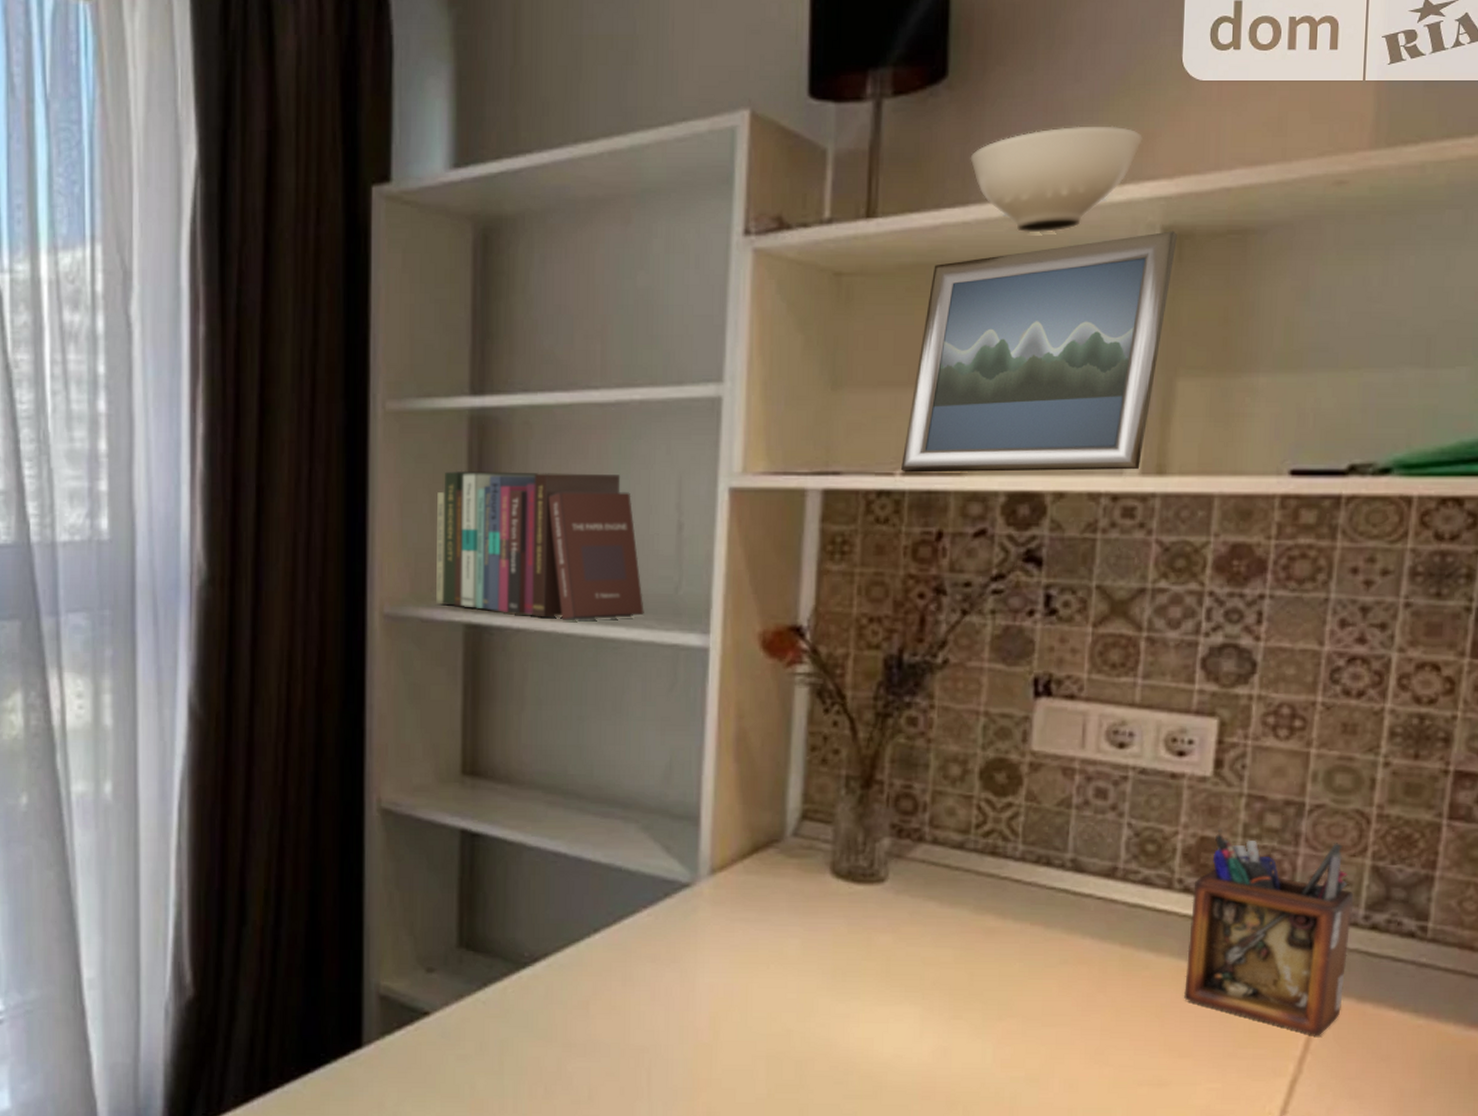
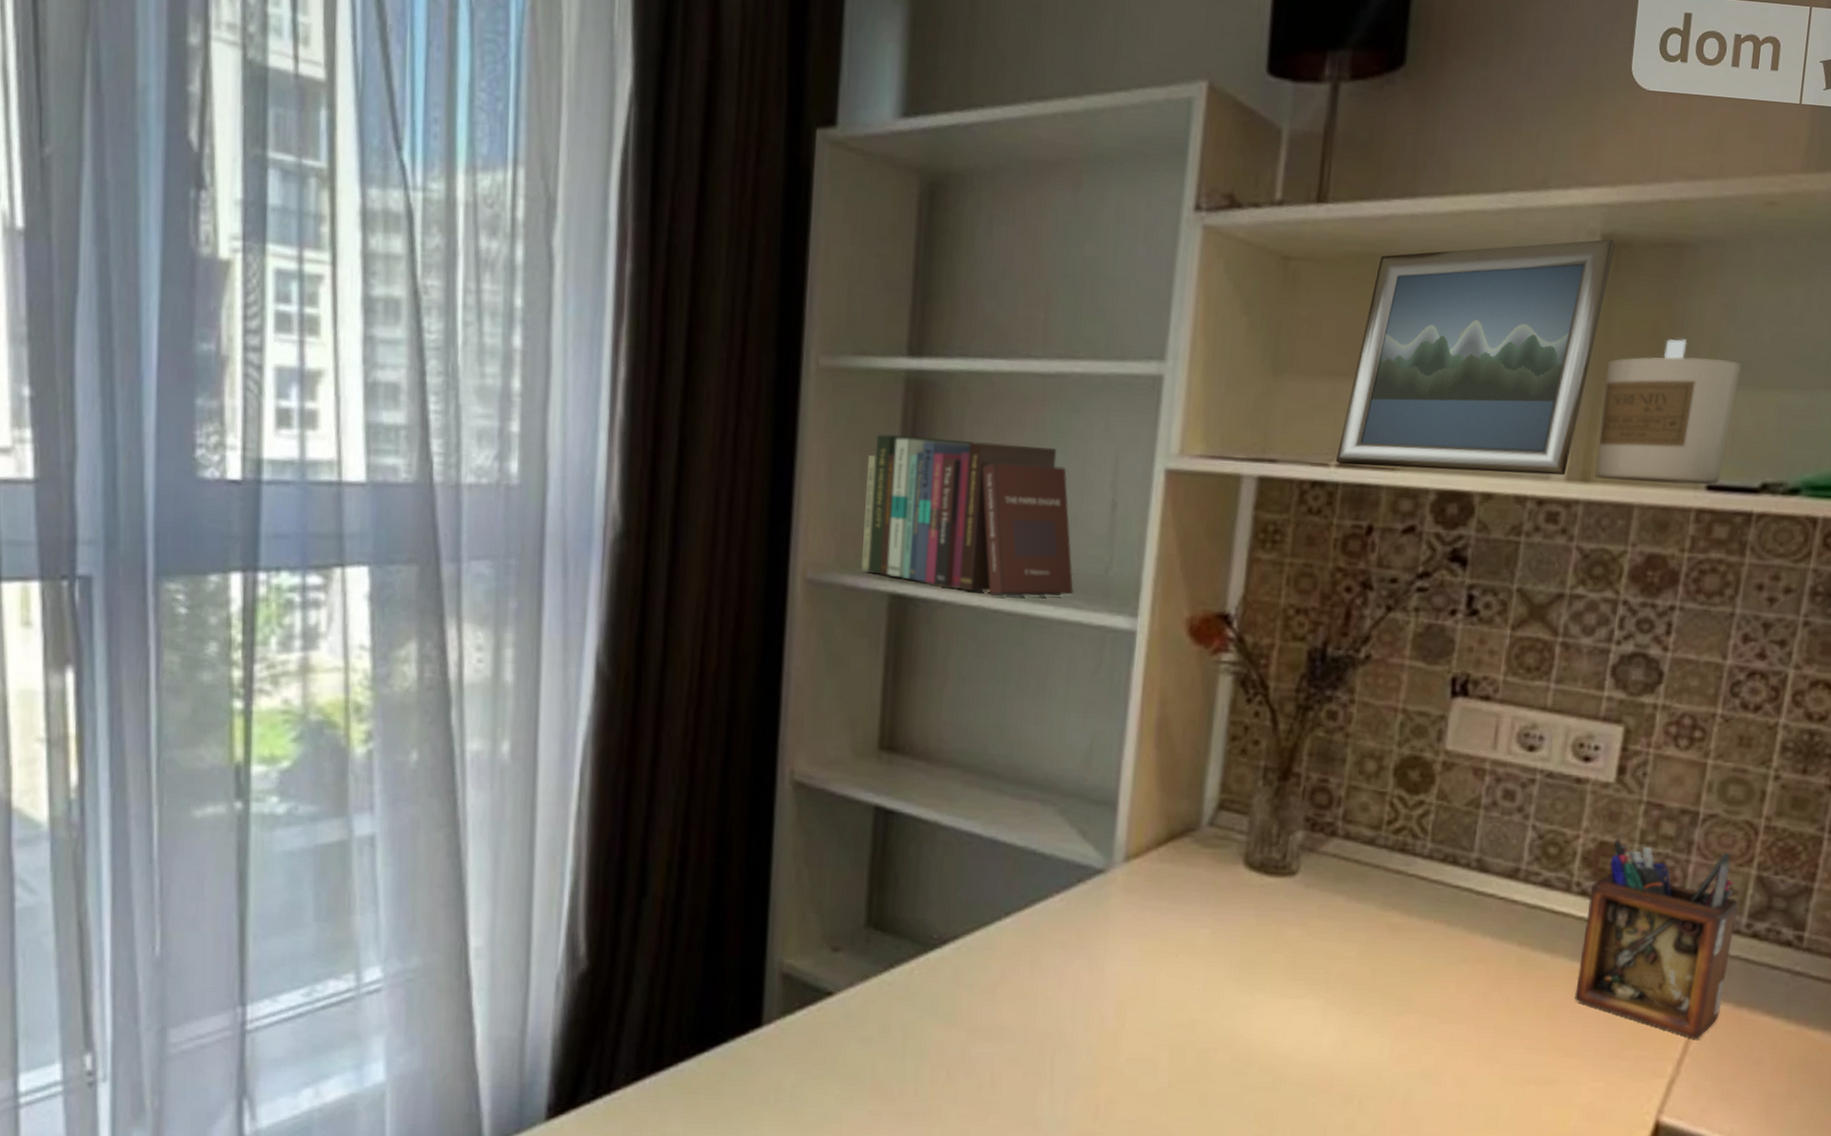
bowl: present [970,126,1144,233] -> none [1421,126,1590,232]
candle: none [1169,325,1319,472] -> present [1594,339,1741,486]

